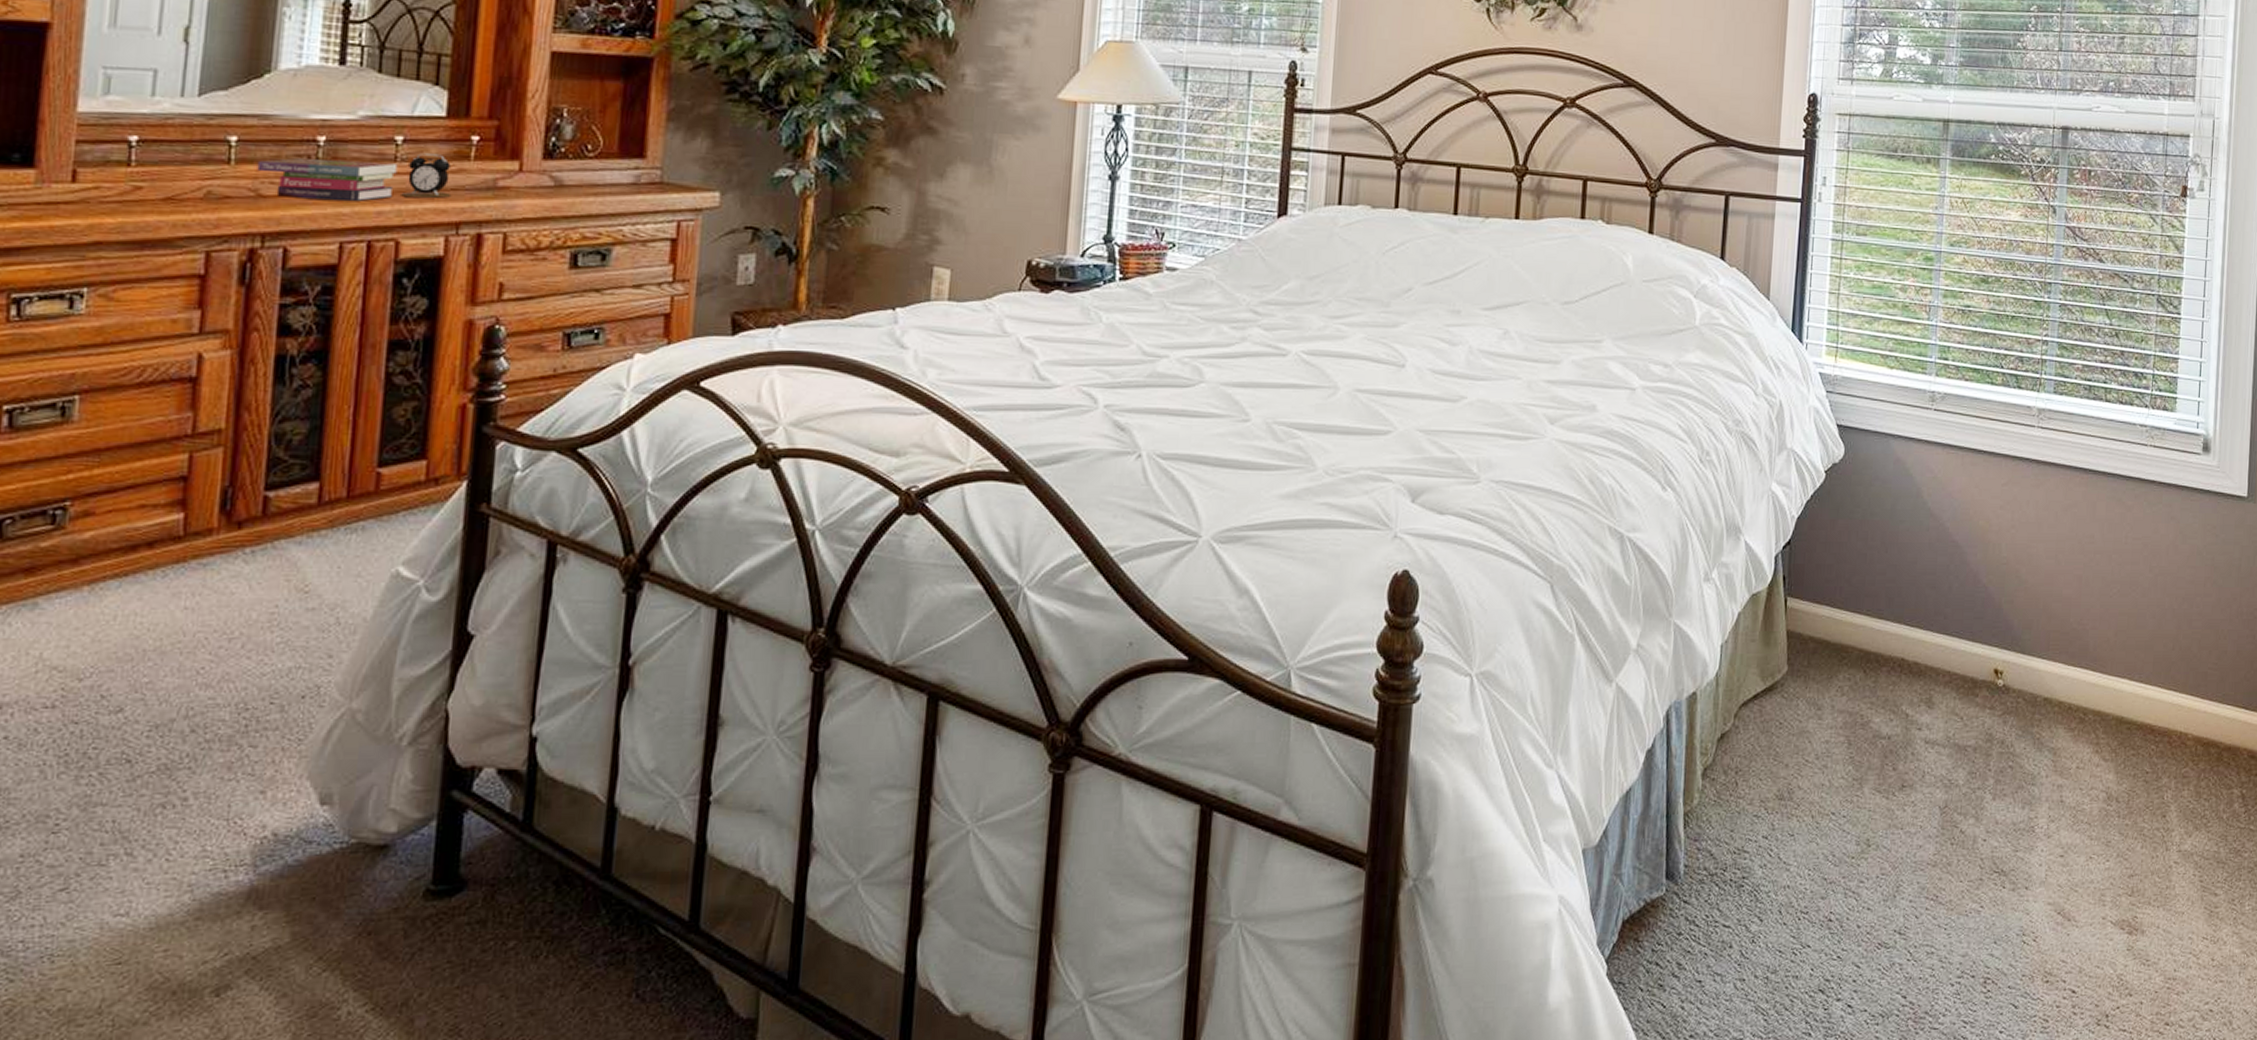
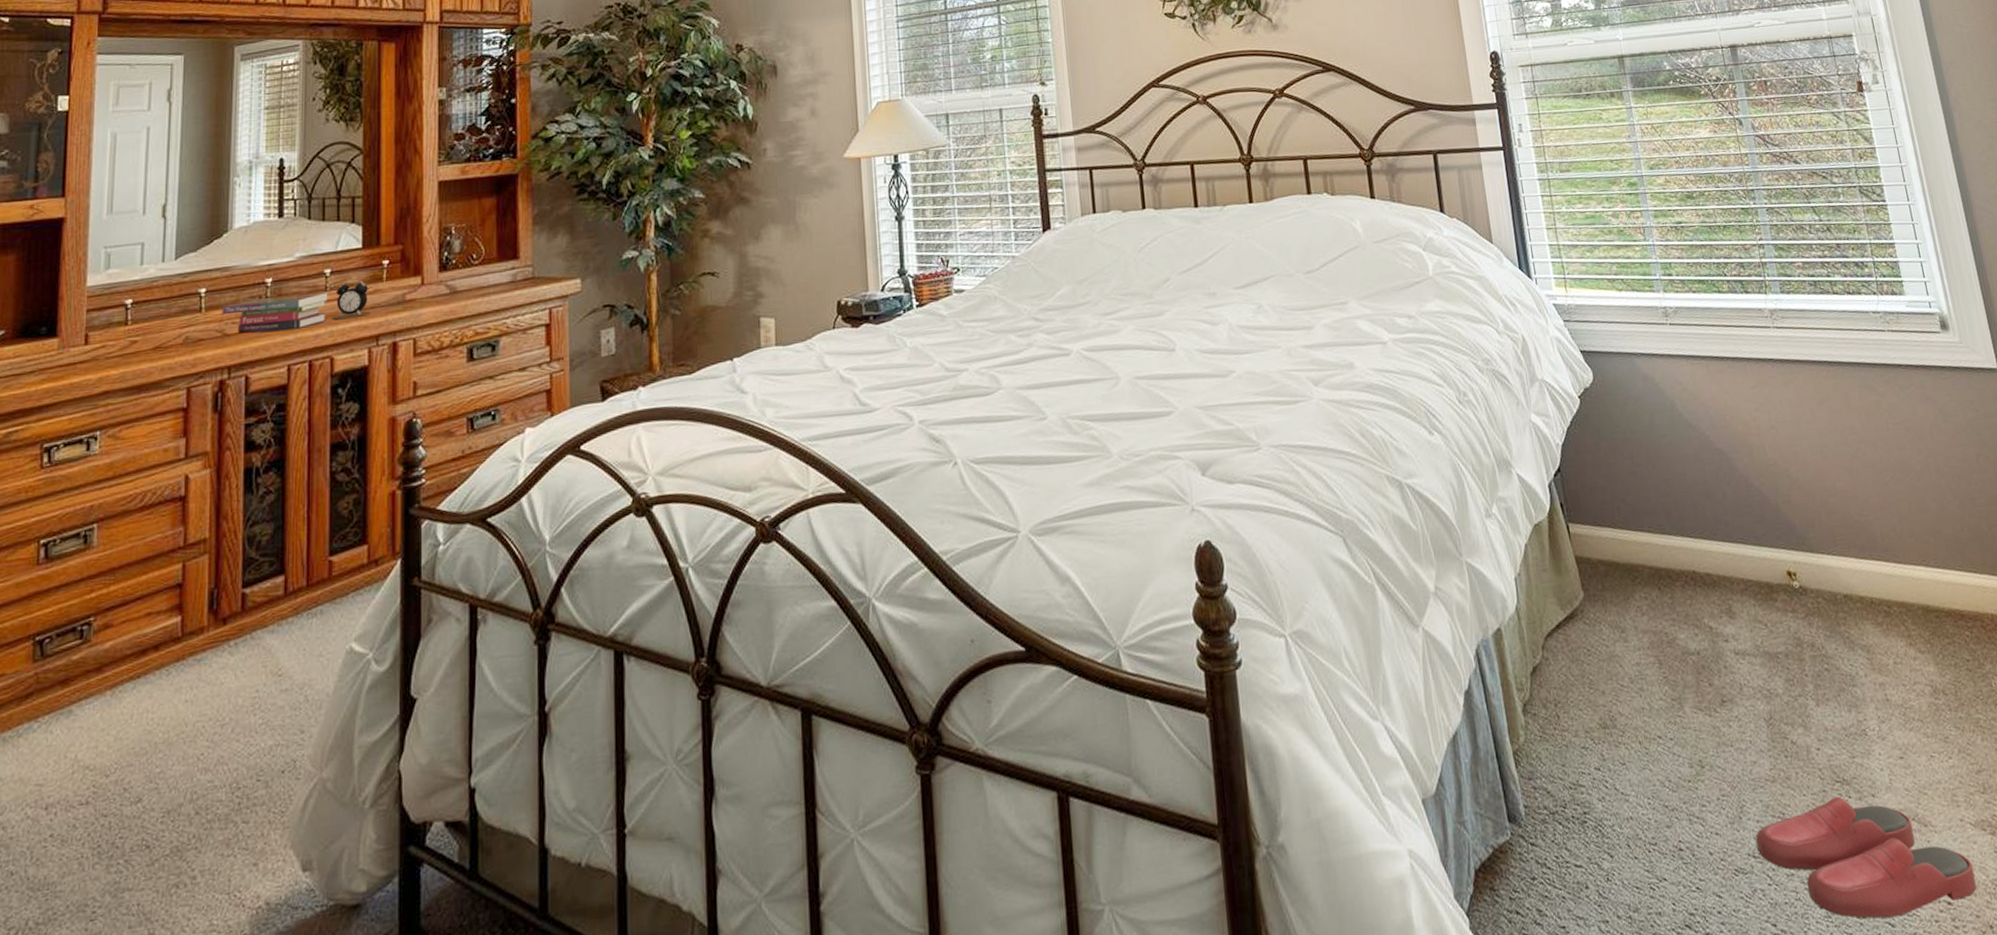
slippers: none [1904,885,2104,1000] -> present [1755,796,1977,919]

